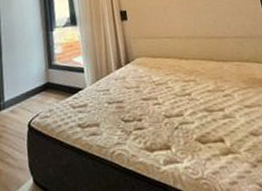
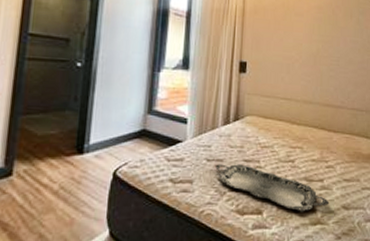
serving tray: none [117,103,236,144] -> present [215,164,330,212]

